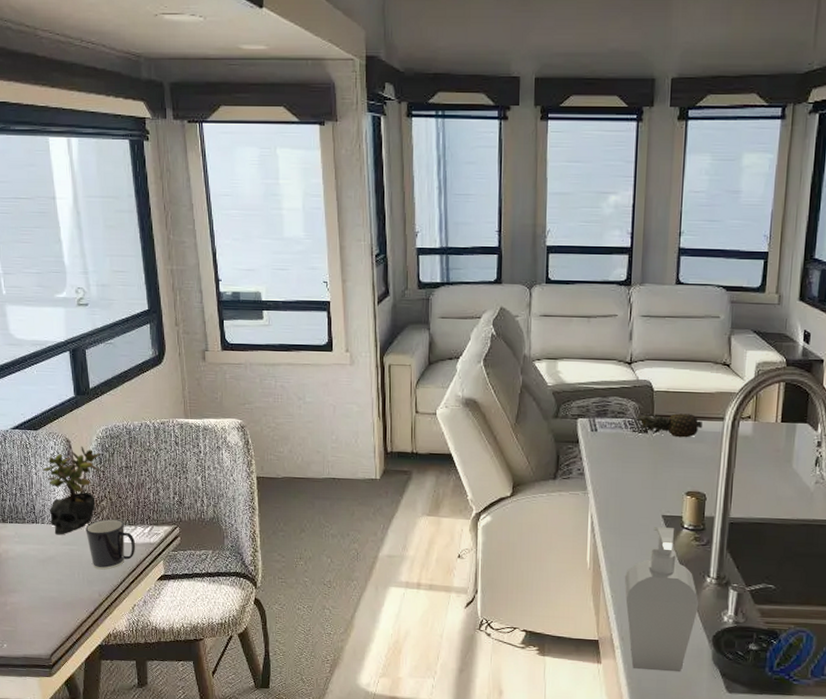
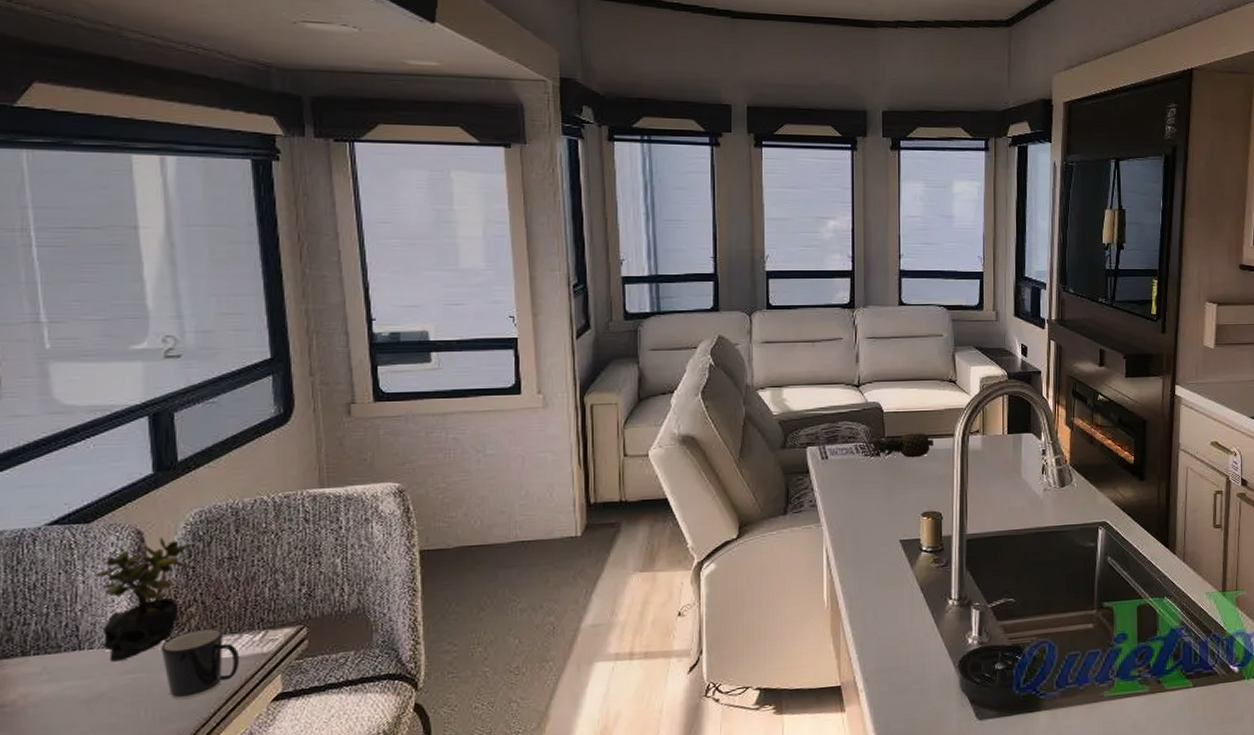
soap bottle: present [624,527,699,672] -> none [864,552,943,711]

